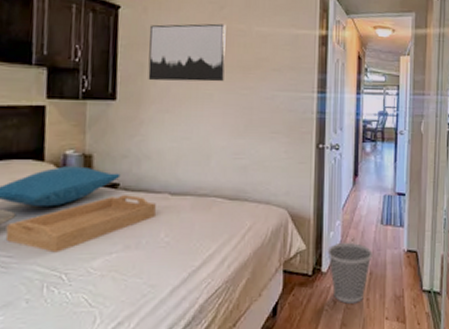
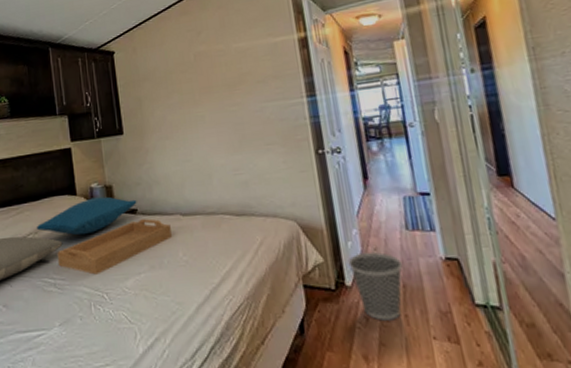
wall art: present [148,23,226,82] -> none [140,48,212,113]

